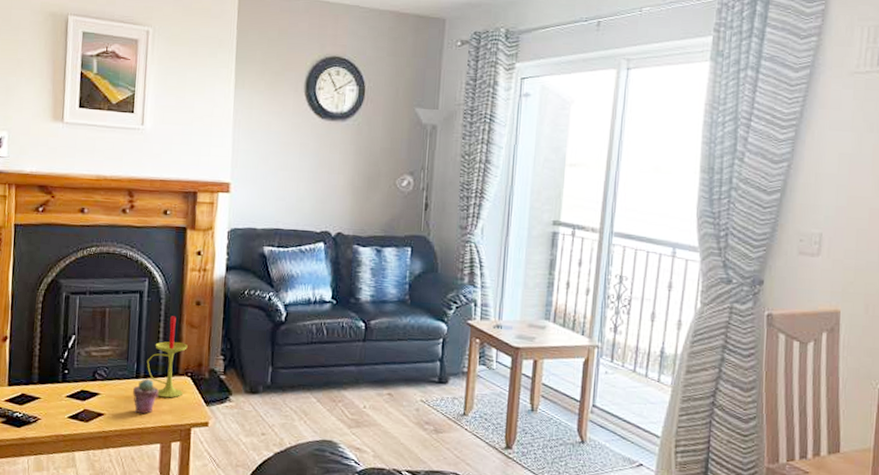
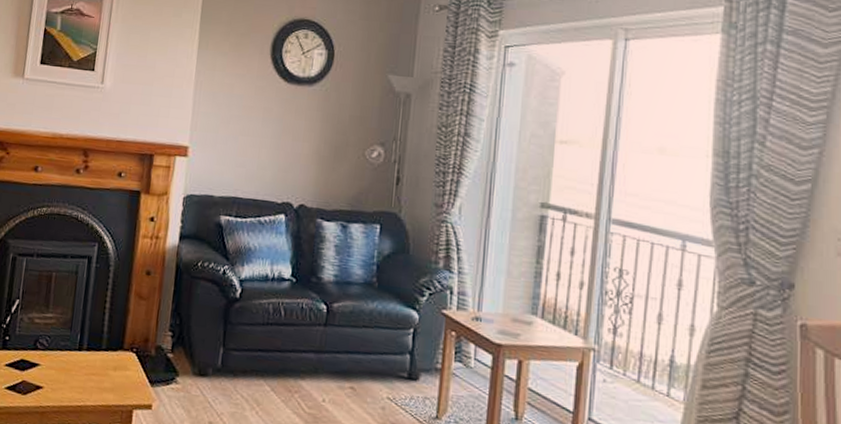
potted succulent: present [133,378,159,415] -> none [74,351,102,391]
candle: present [146,316,188,398] -> none [90,285,135,375]

